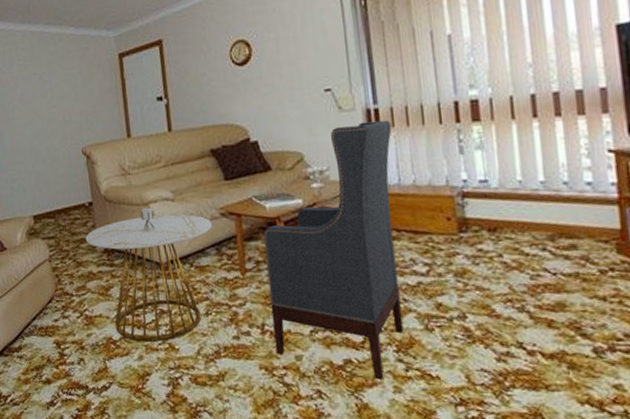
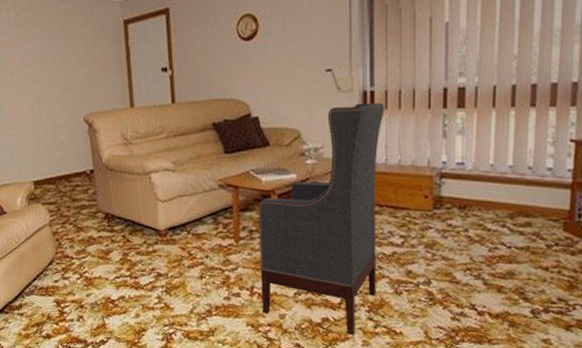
side table: present [85,207,212,342] -> none [86,177,210,302]

